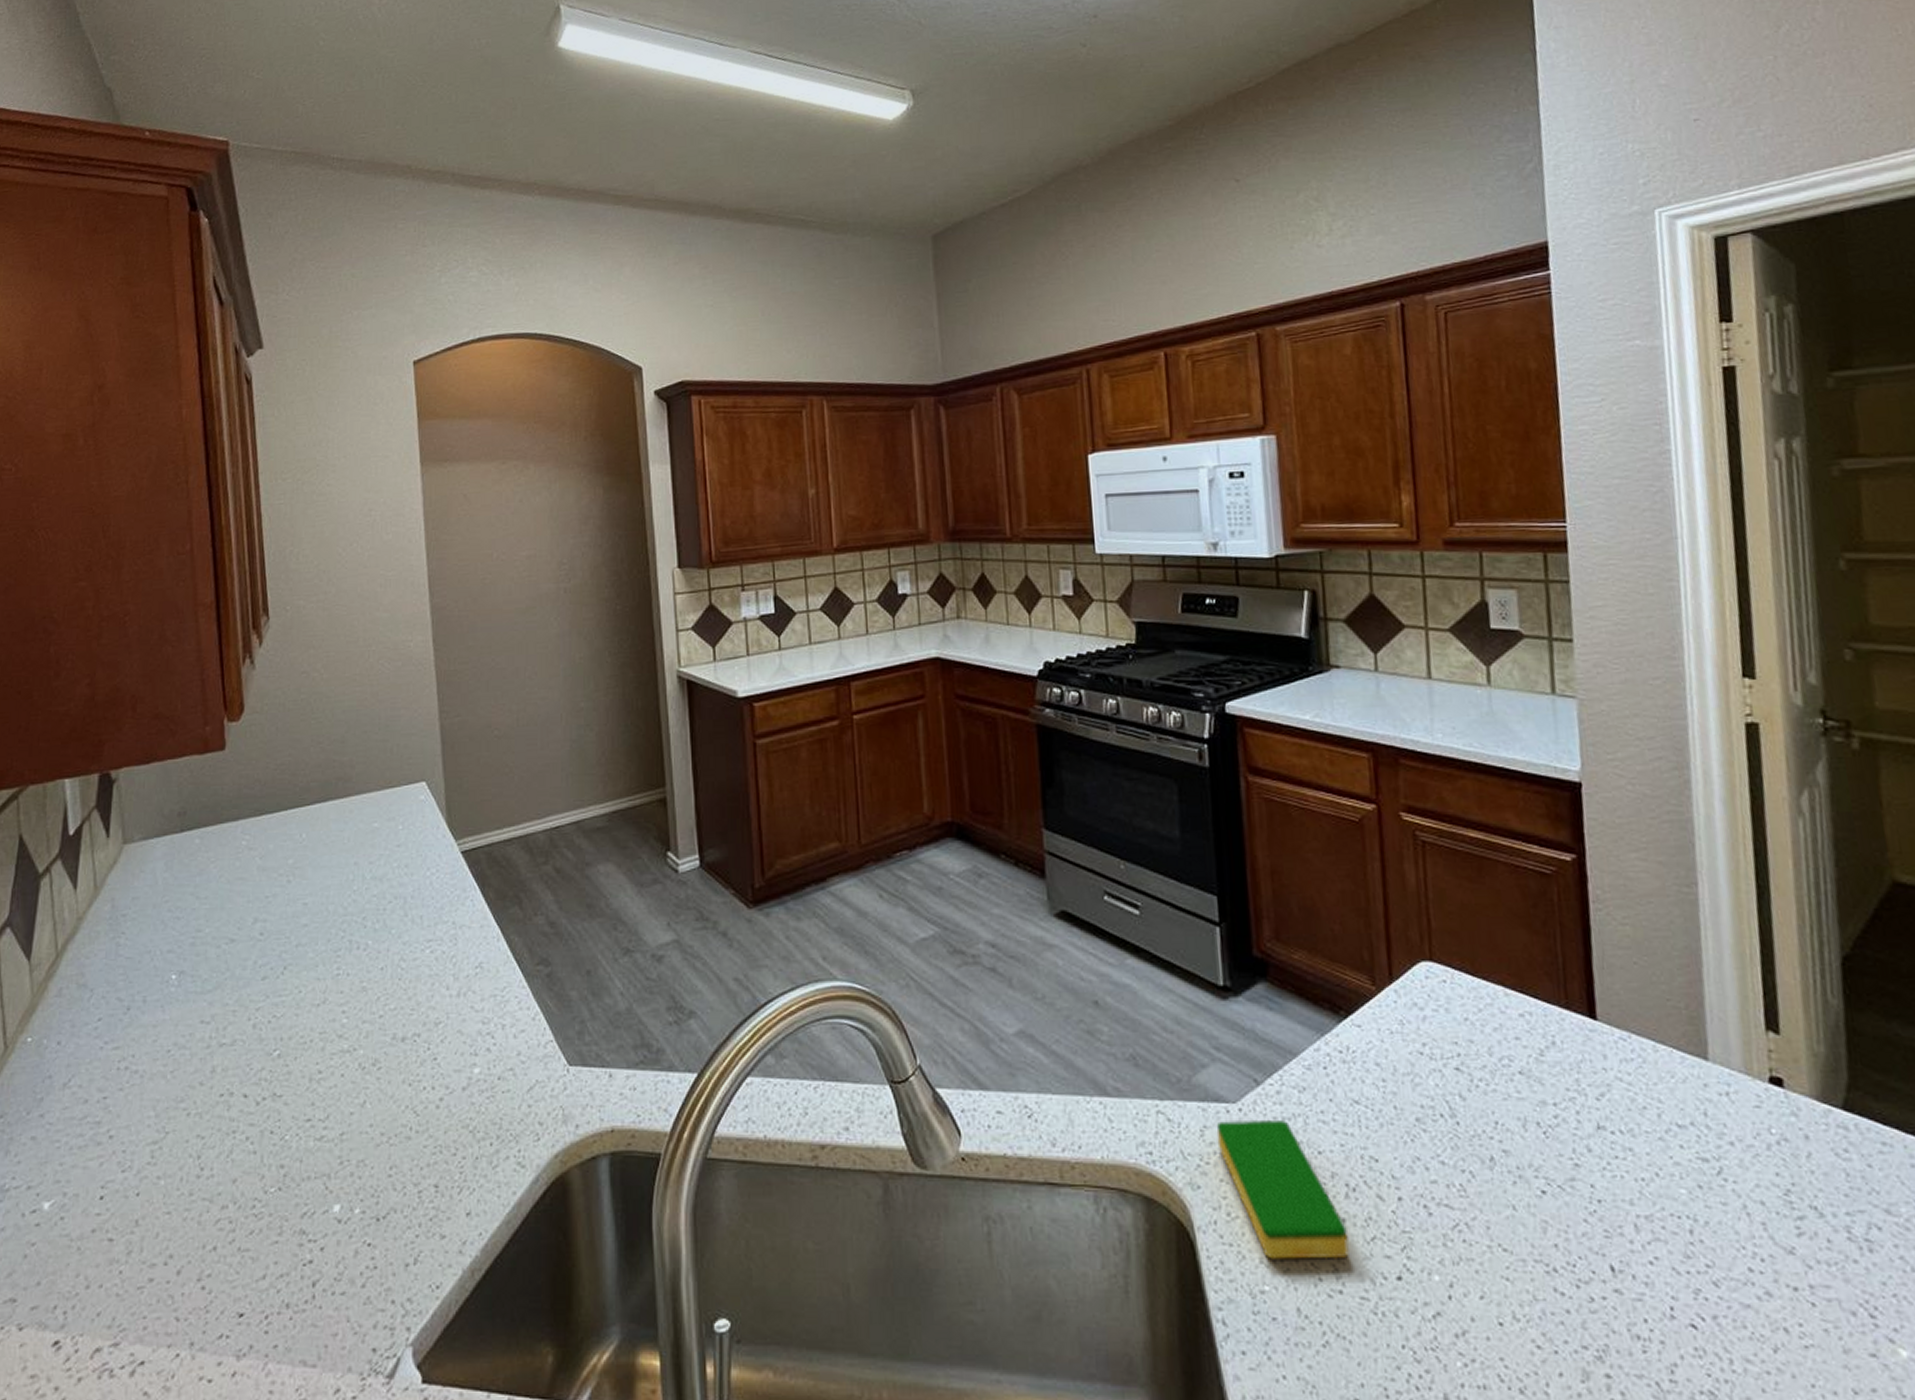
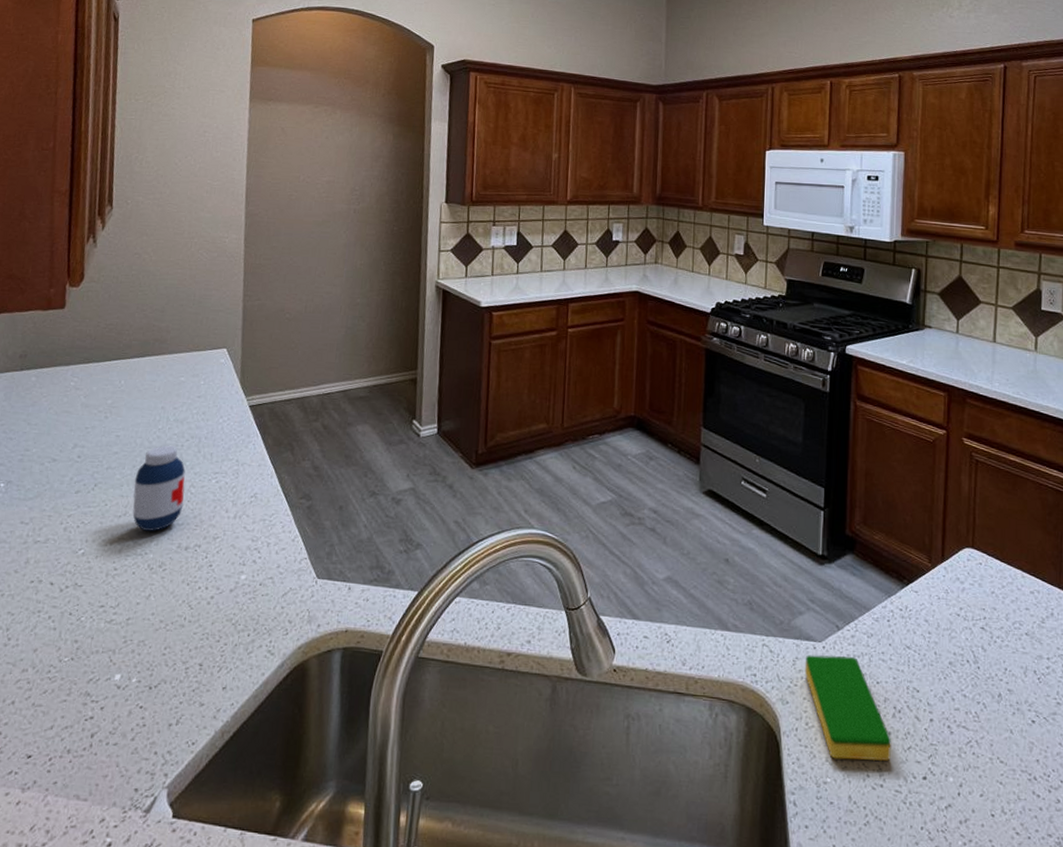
medicine bottle: none [331,910,394,1021] -> present [132,445,186,531]

